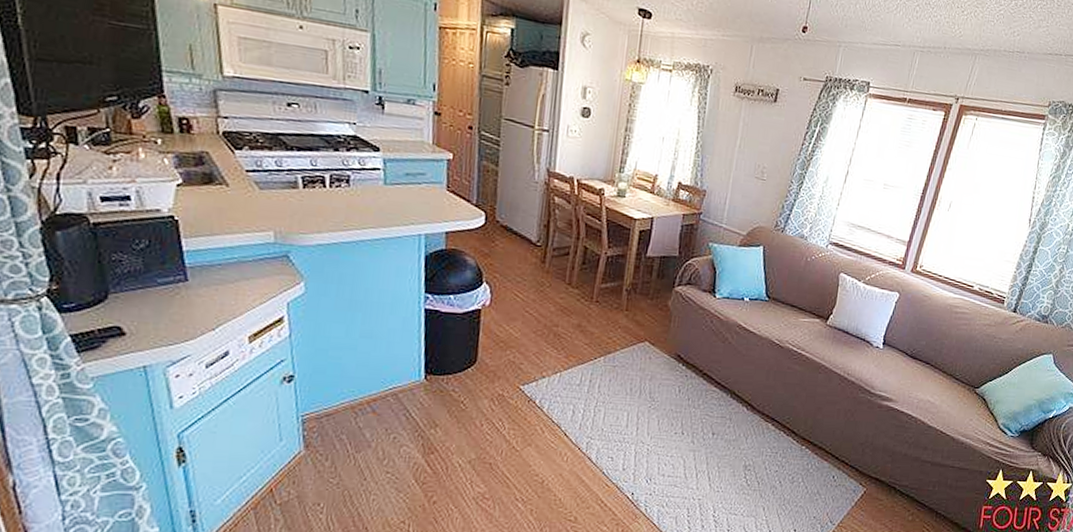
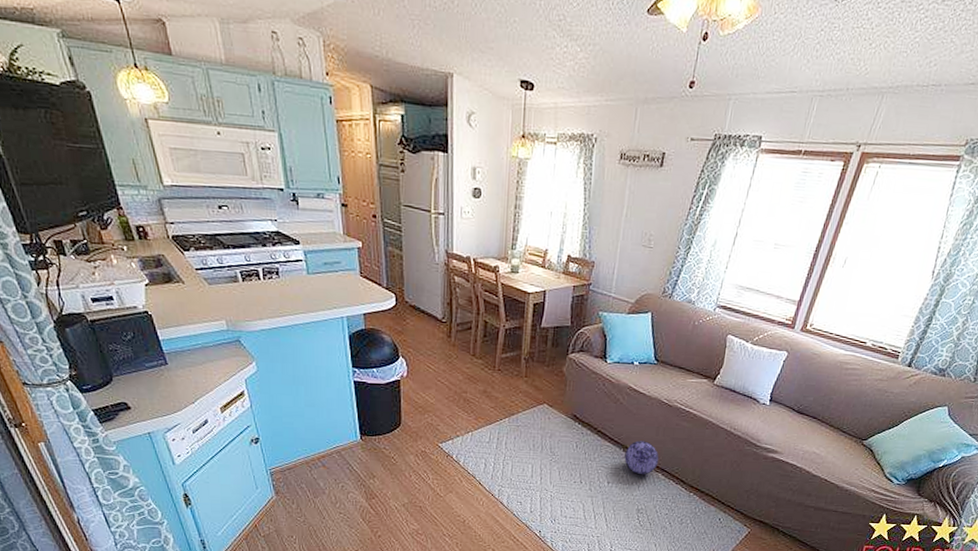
decorative ball: none [731,385,769,424] -> present [624,440,659,474]

